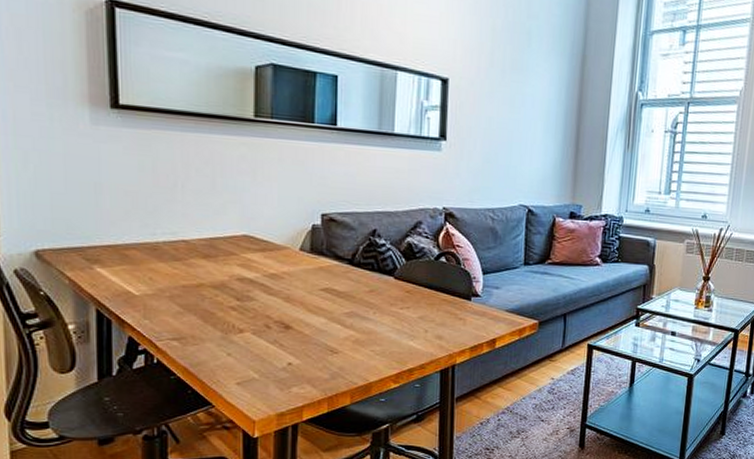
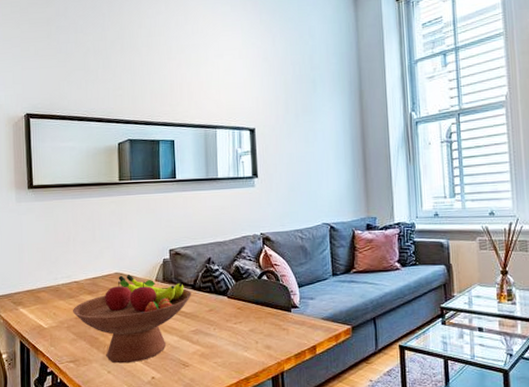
fruit bowl: none [177,238,348,346] -> present [72,275,192,364]

